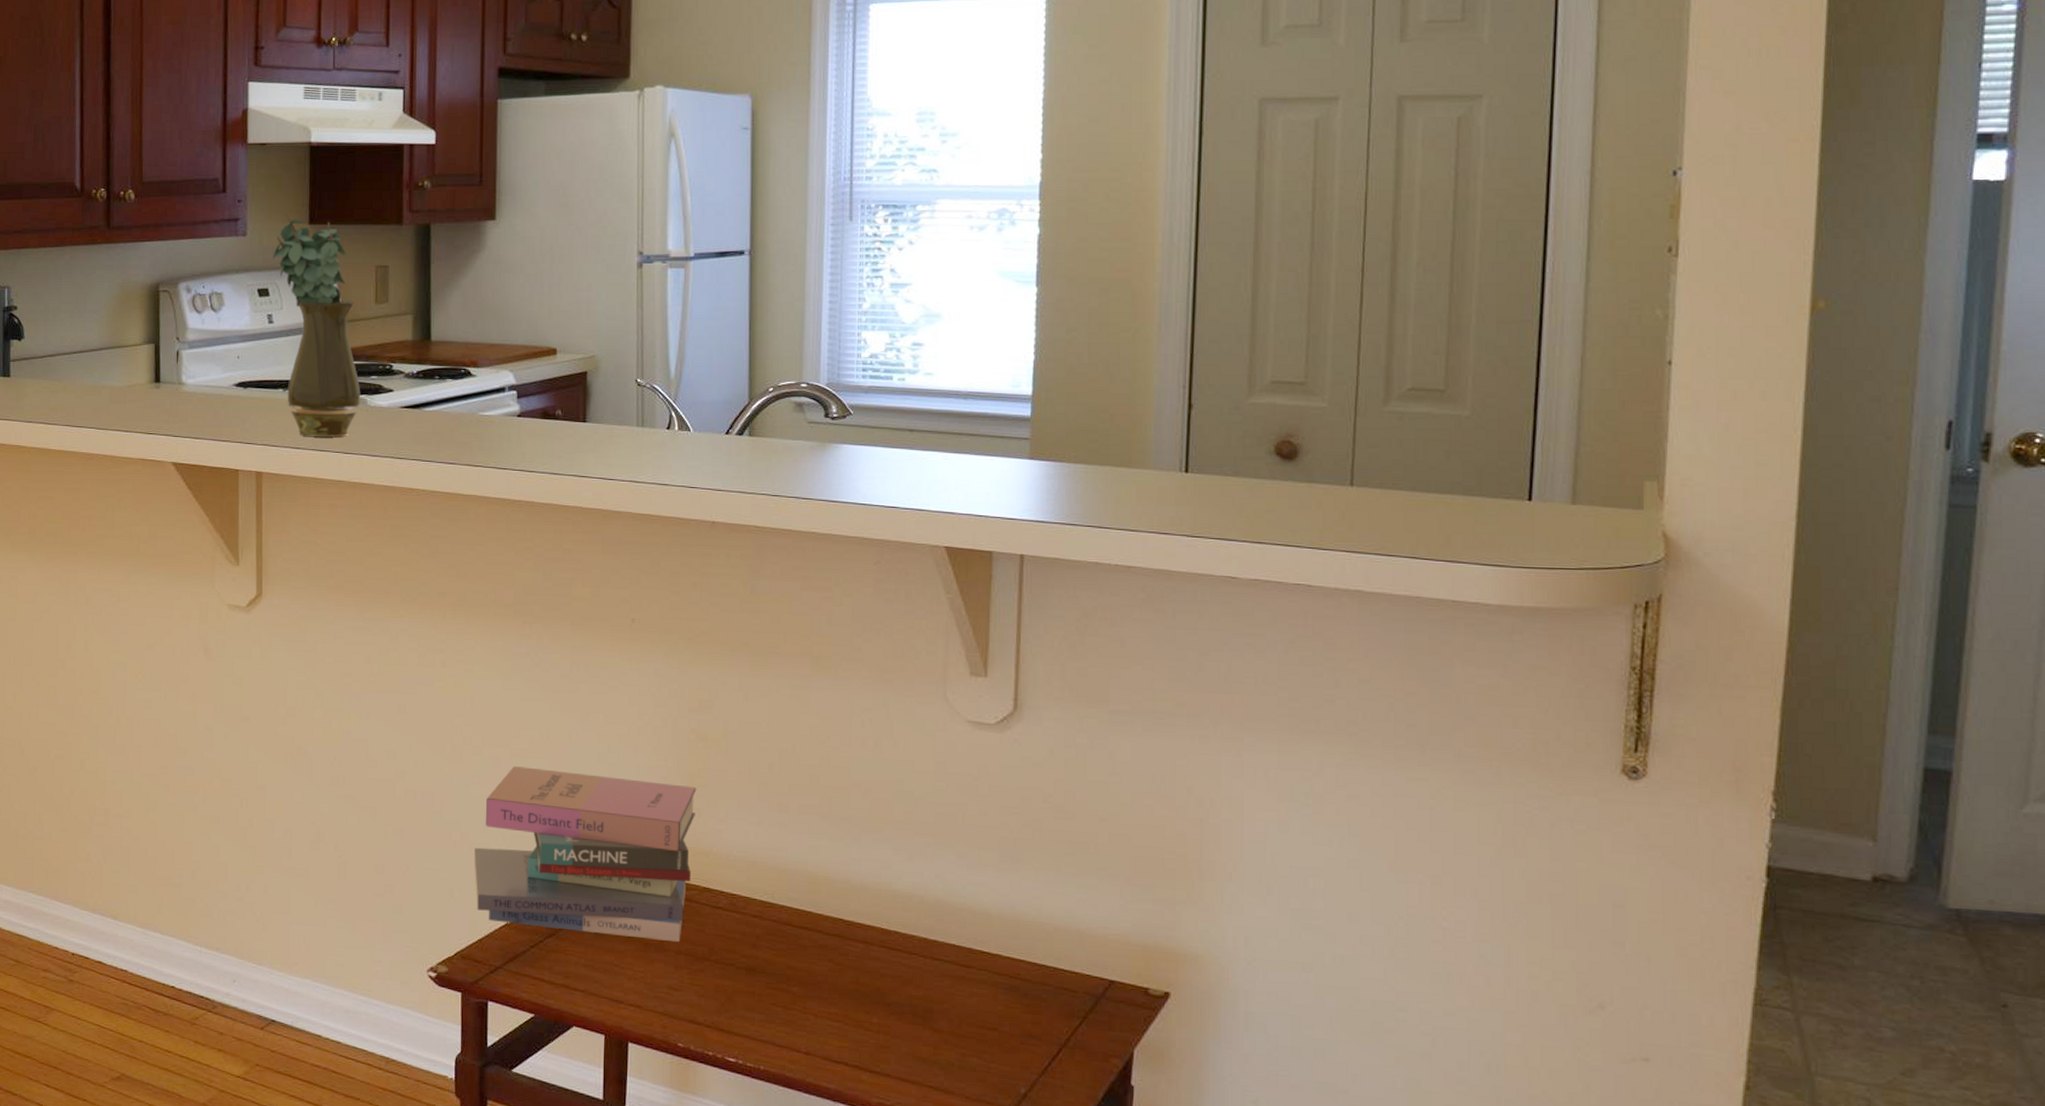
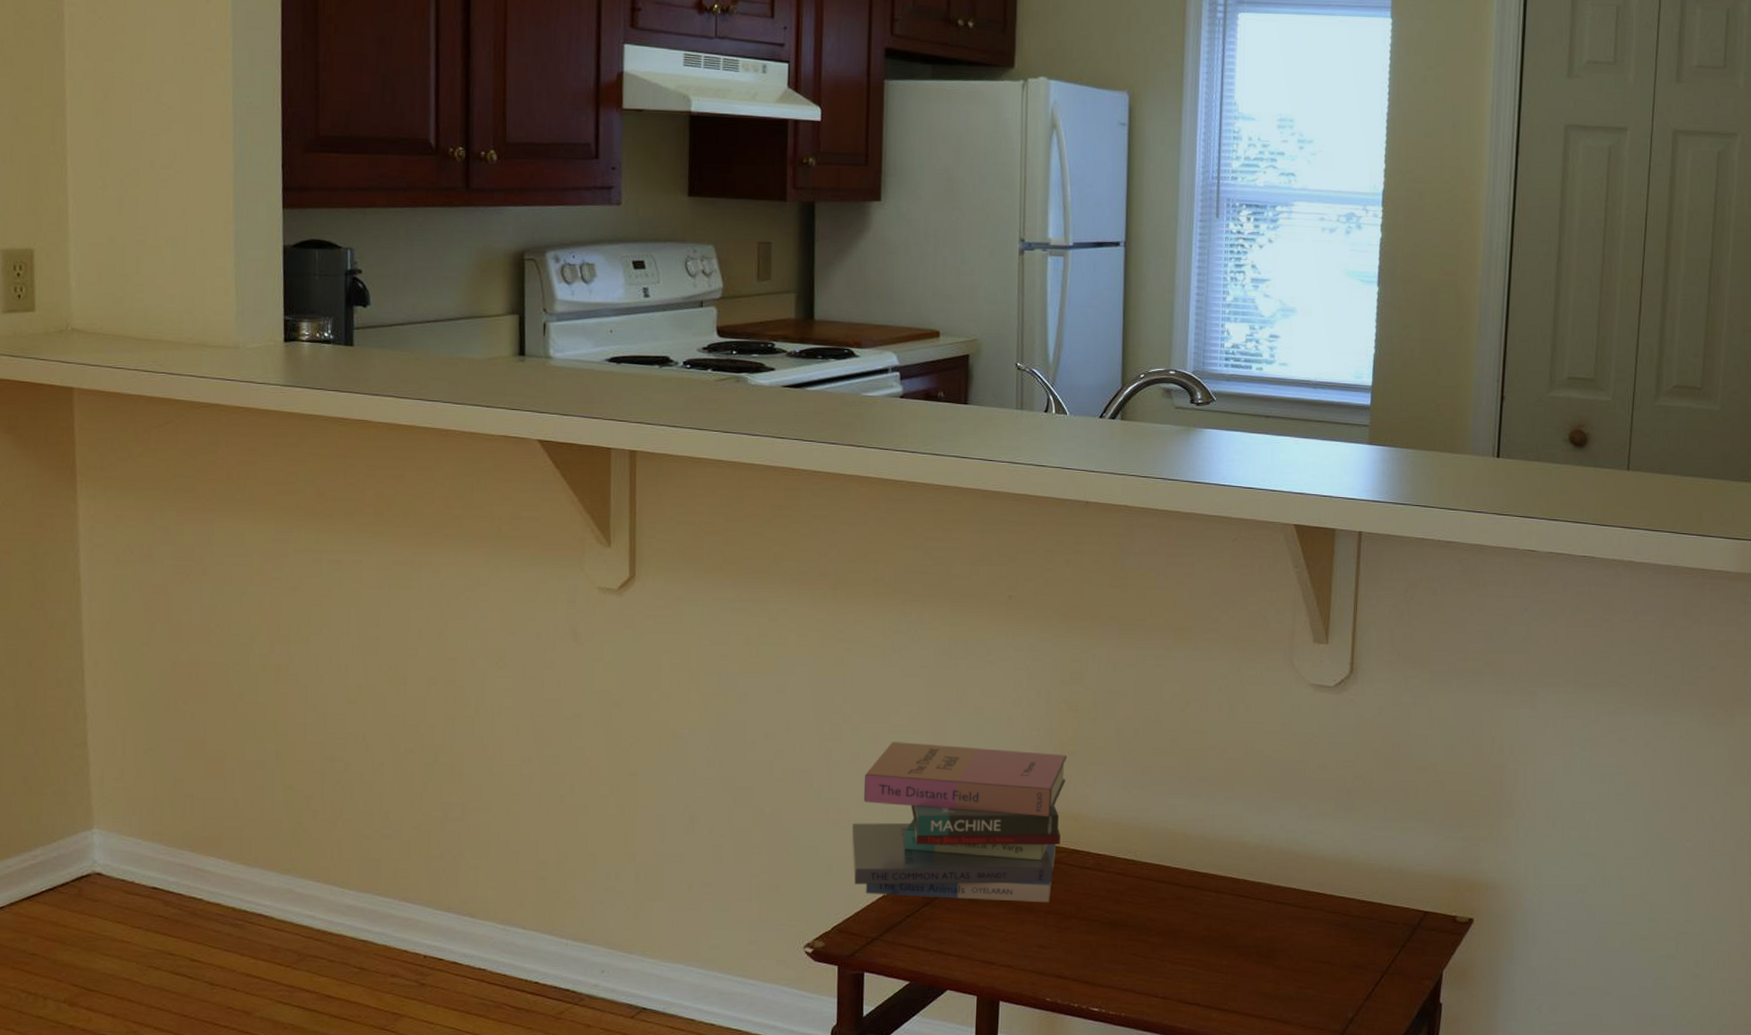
vase: present [273,213,361,437] -> none [649,184,741,415]

